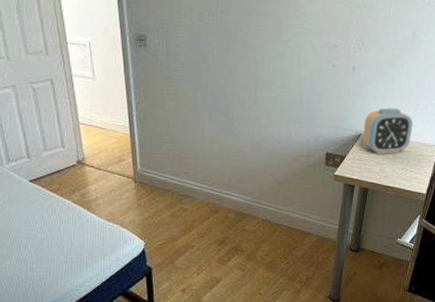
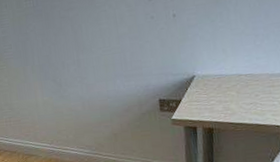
alarm clock: present [362,108,413,155] -> none [195,44,255,94]

